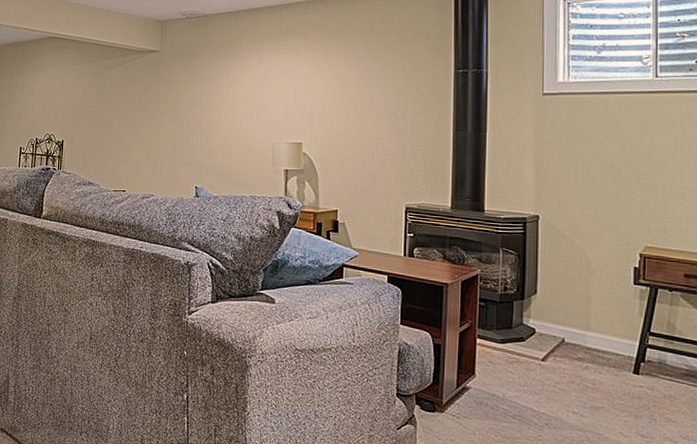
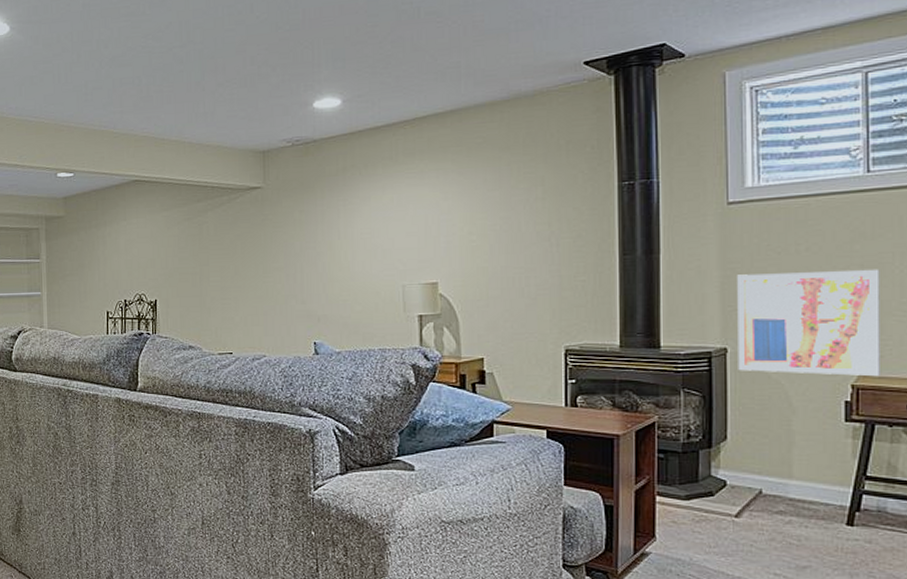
wall art: none [547,154,664,248] -> present [737,269,880,377]

